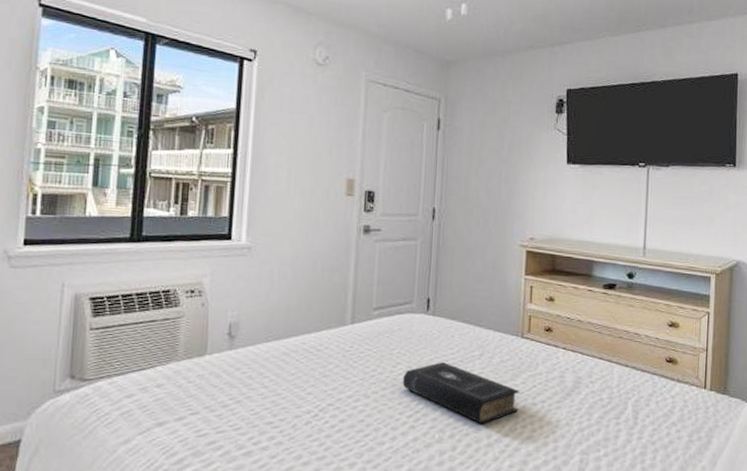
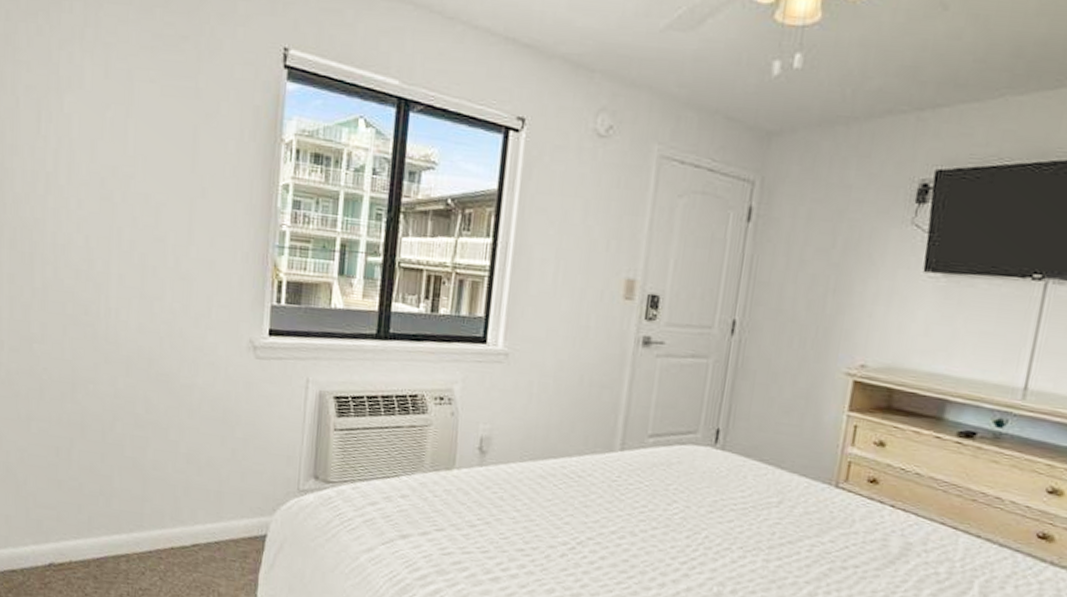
book: present [402,362,519,424] -> none [677,505,826,584]

